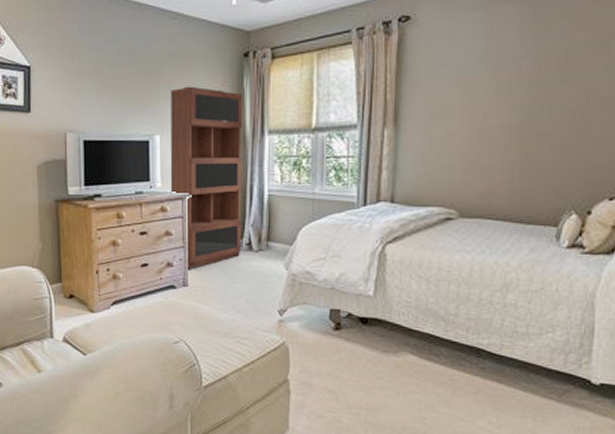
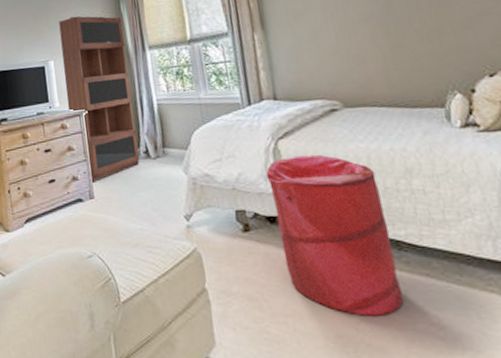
laundry hamper: none [367,261,474,413] -> present [265,154,405,316]

